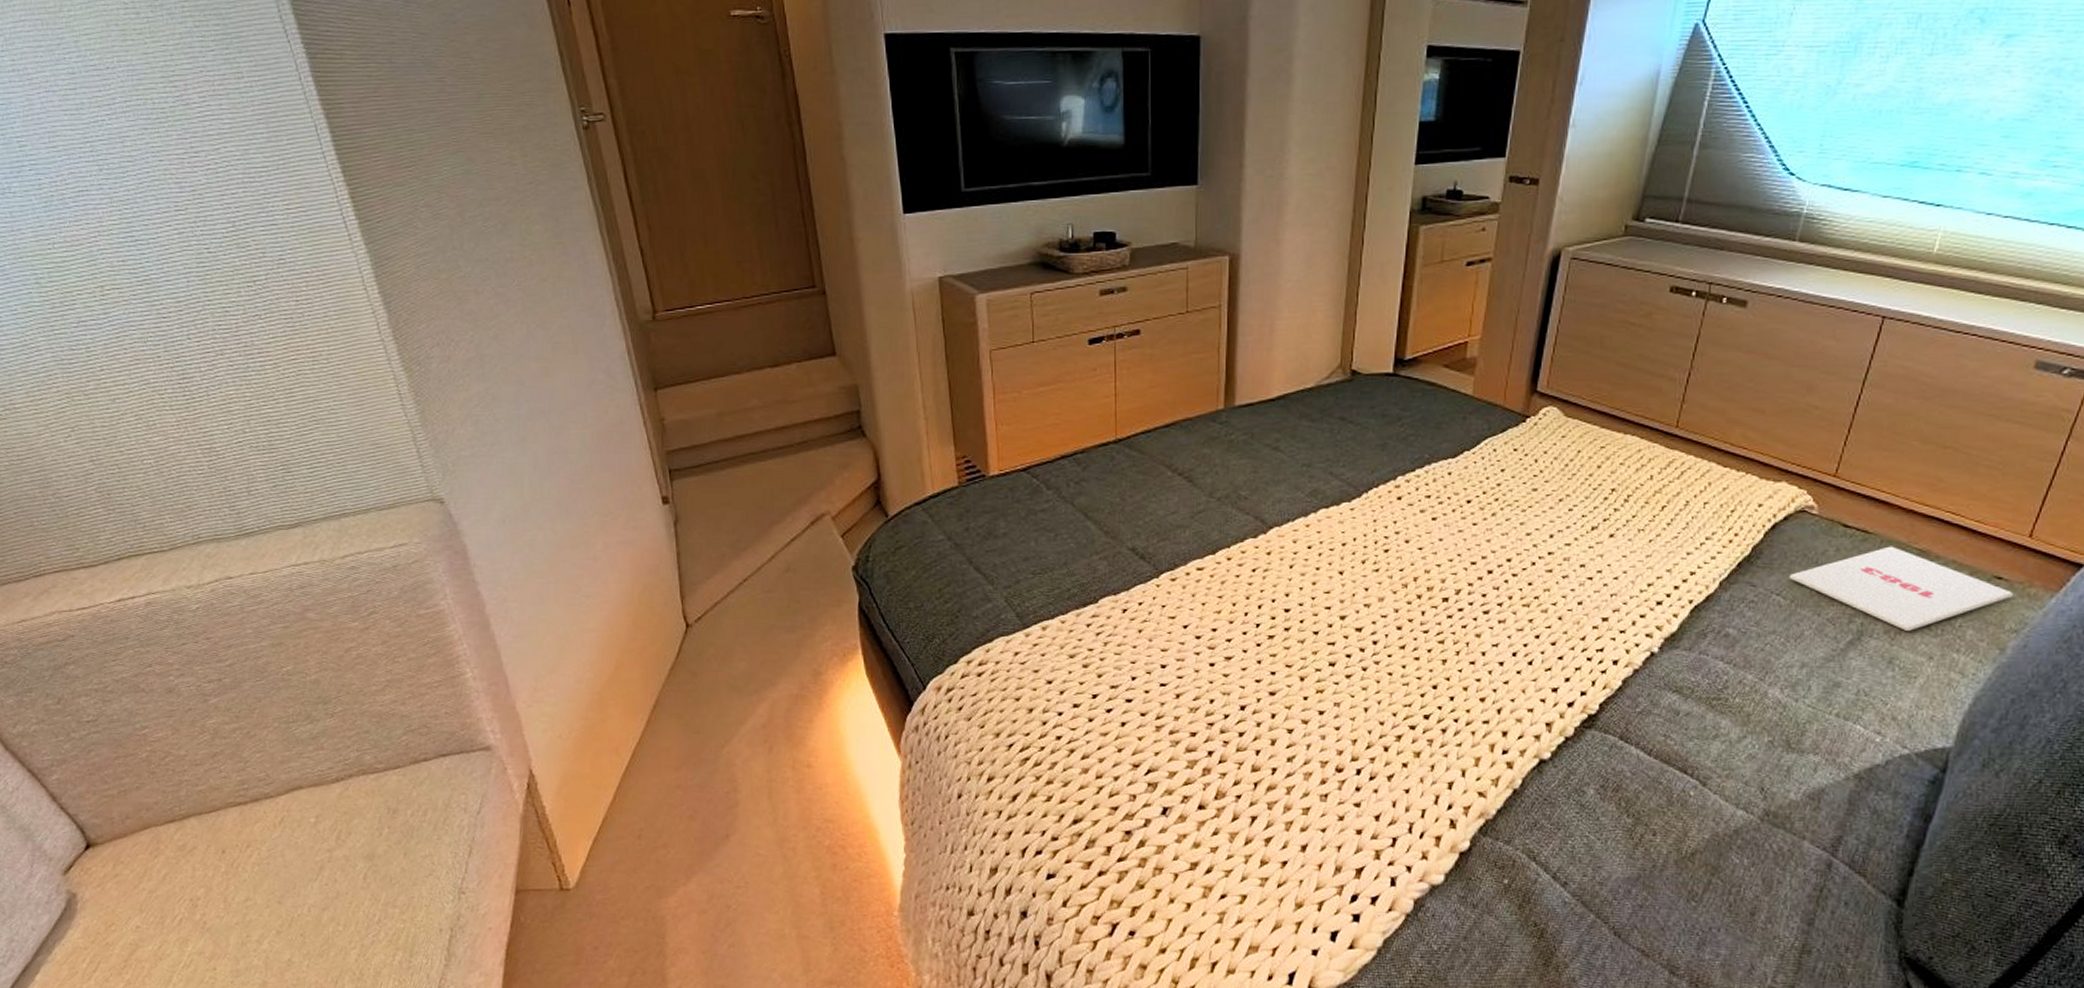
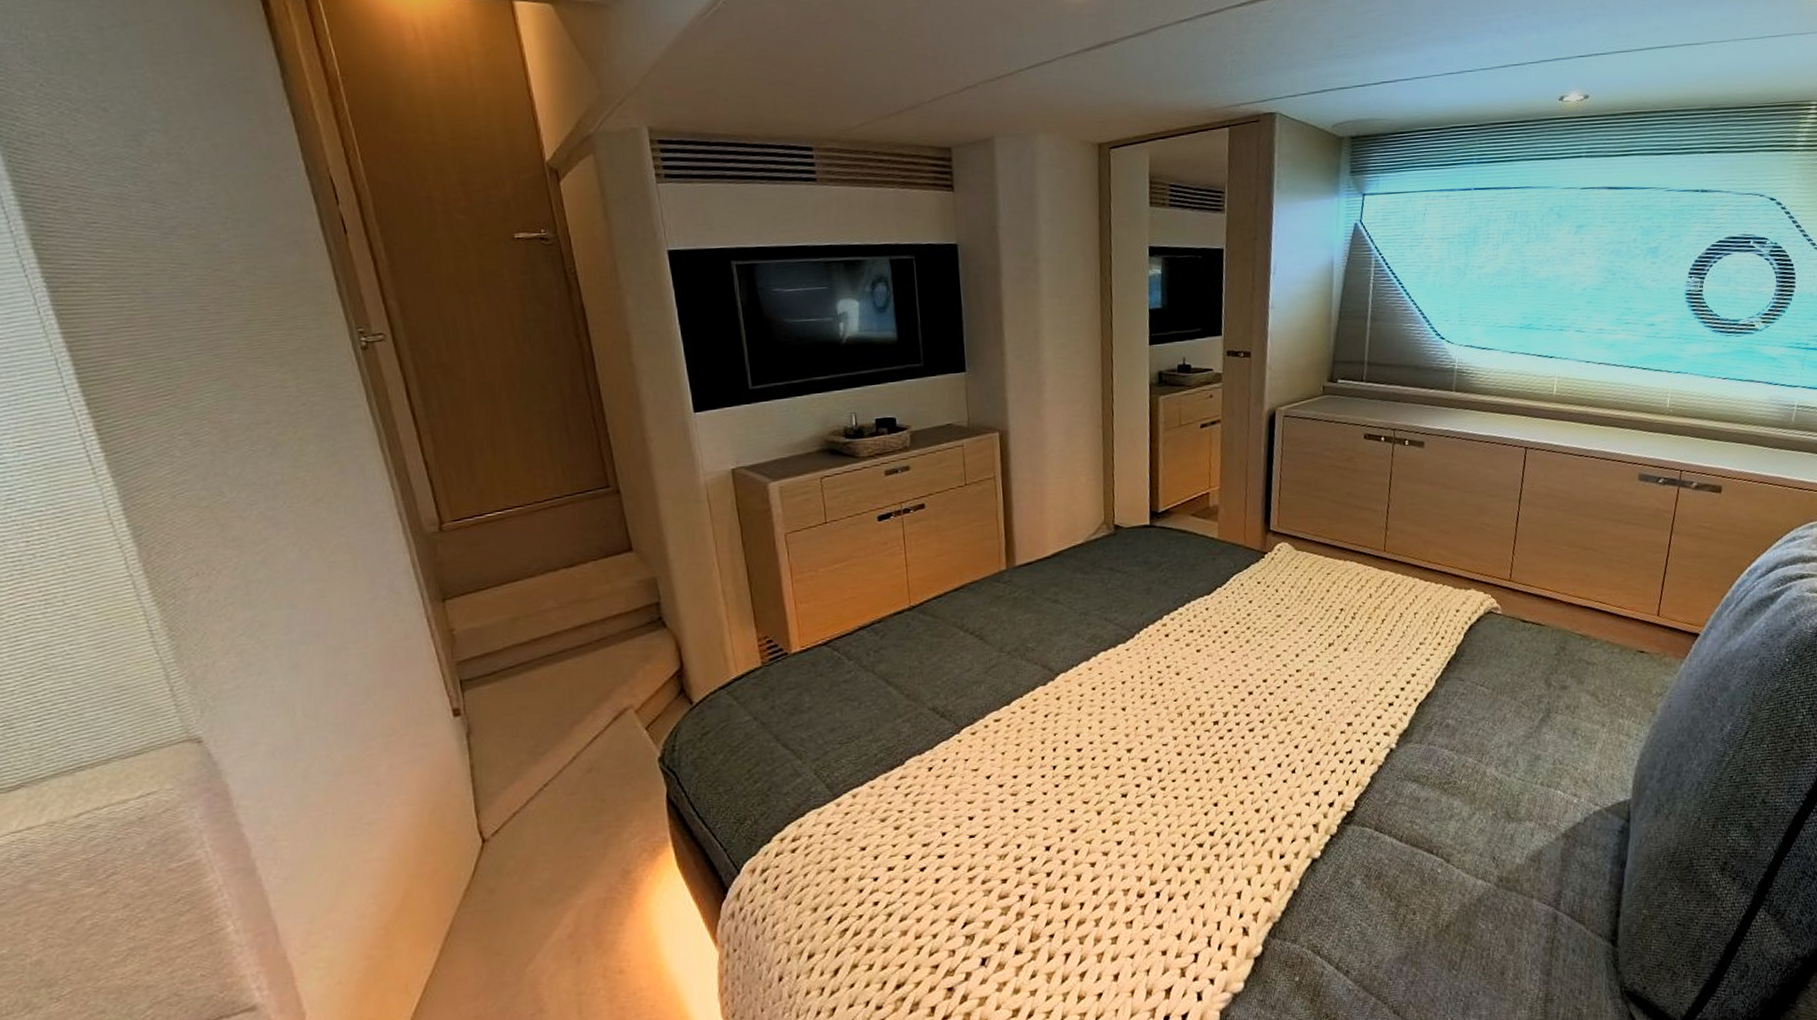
magazine: present [1789,546,2013,632] -> none [1488,634,1654,706]

